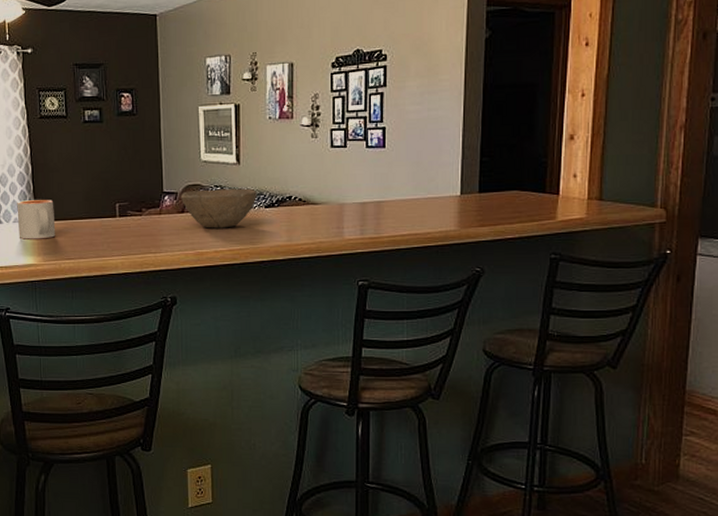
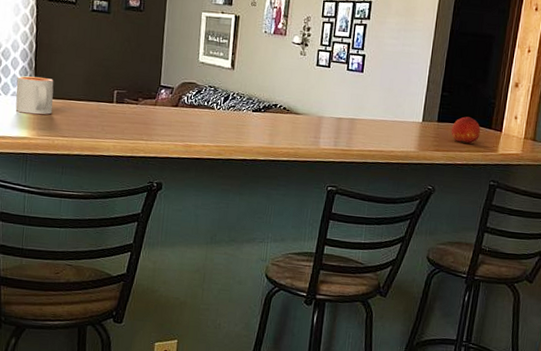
bowl: present [181,188,258,229] -> none [177,87,247,126]
fruit: none [496,182,533,214] -> present [451,116,481,145]

